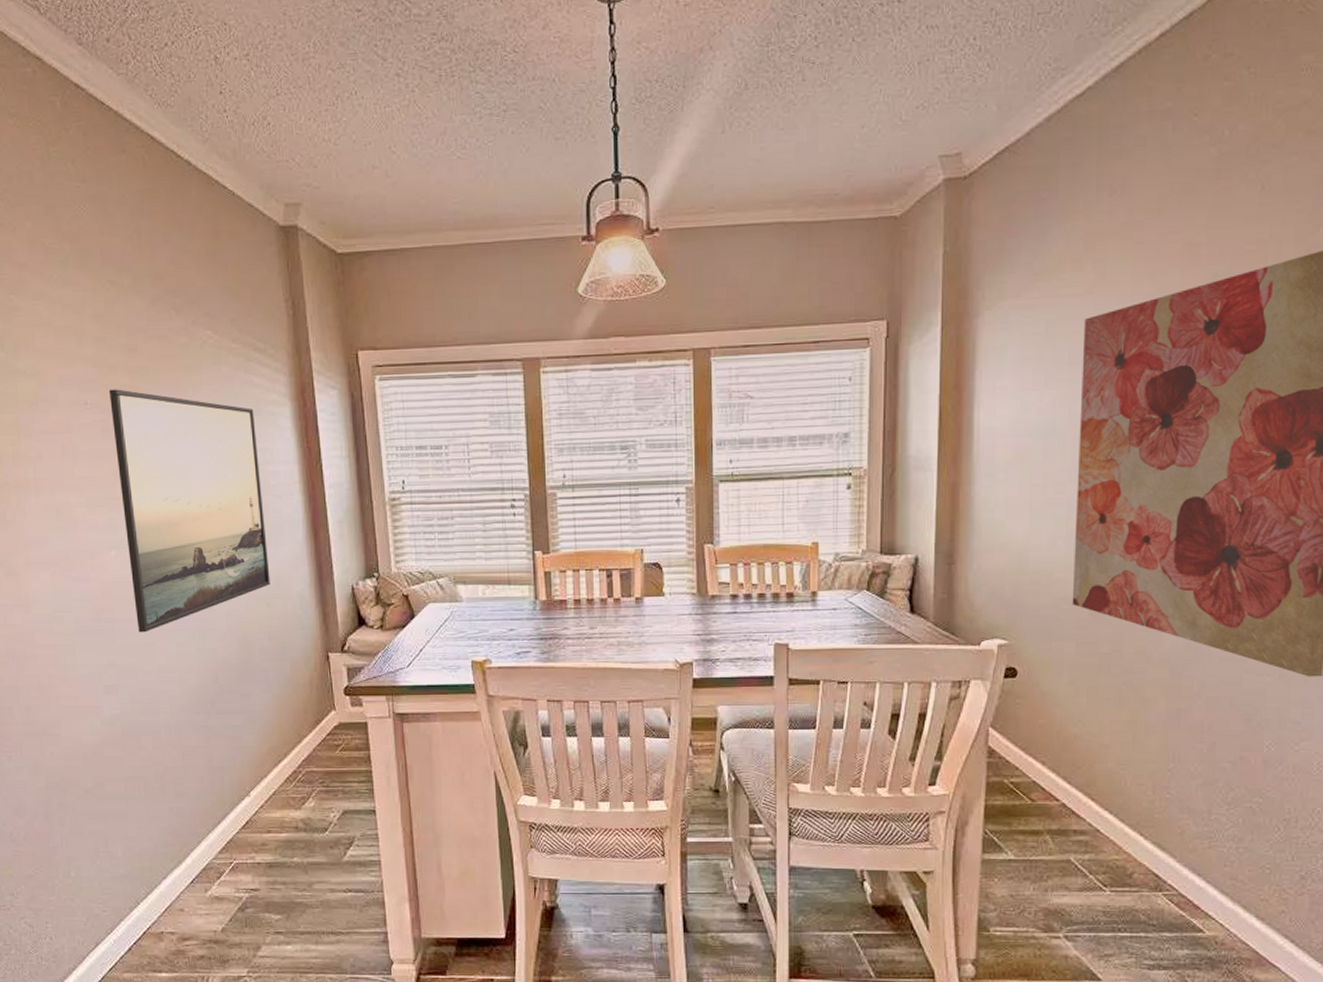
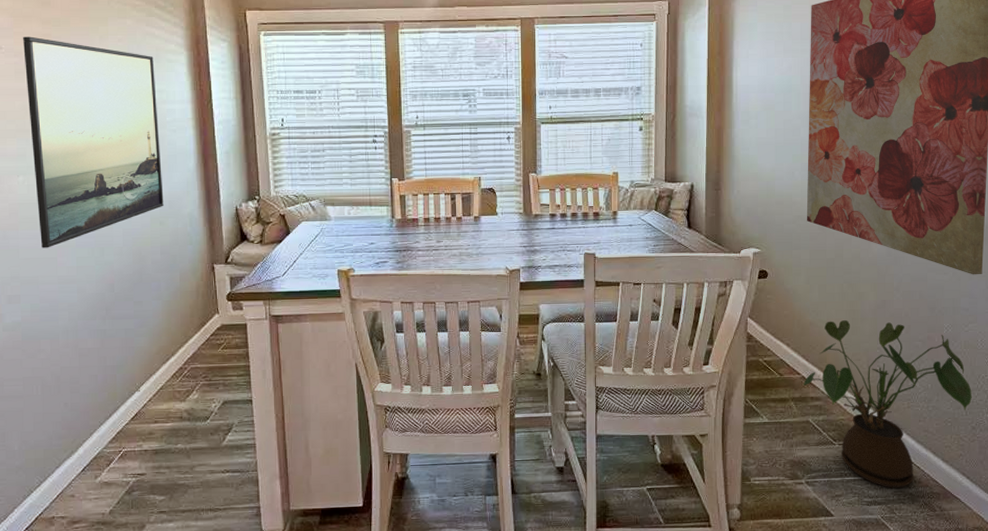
house plant: none [1062,733,1302,949] -> present [802,320,972,488]

